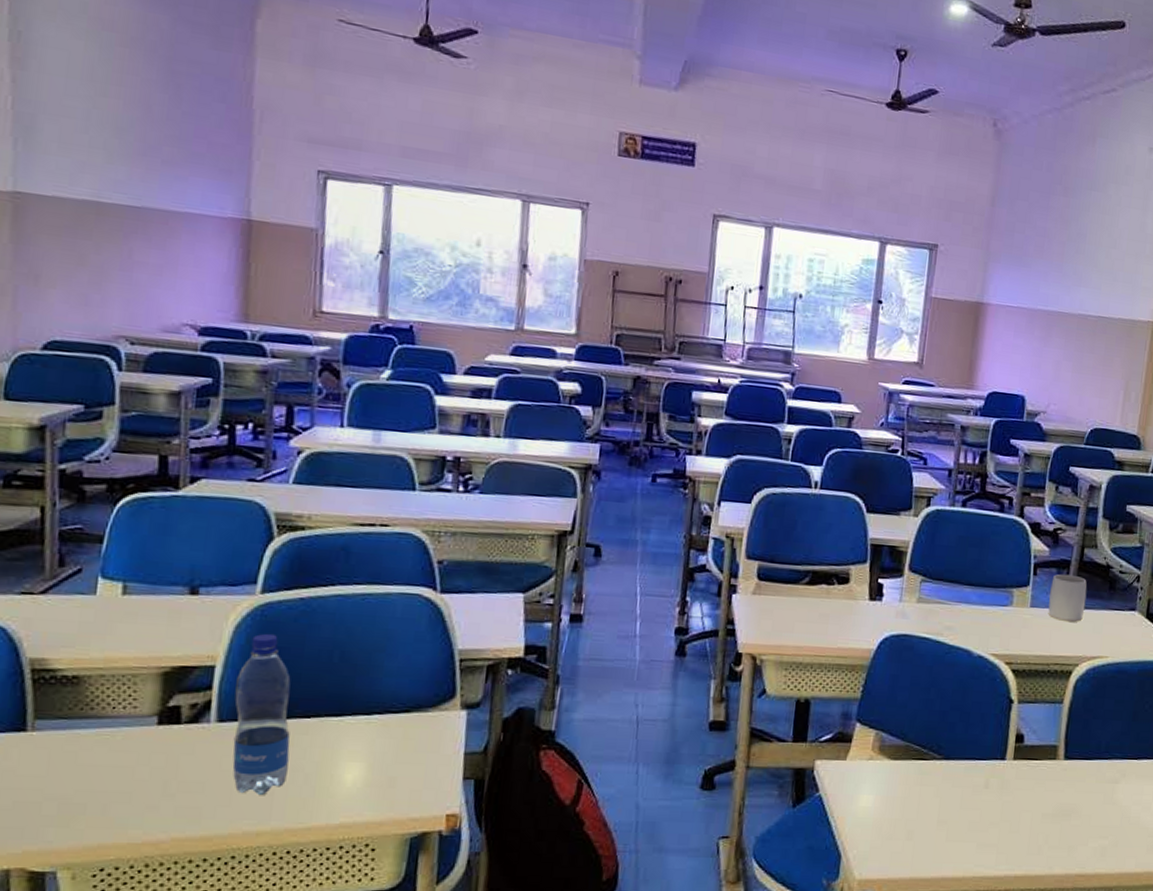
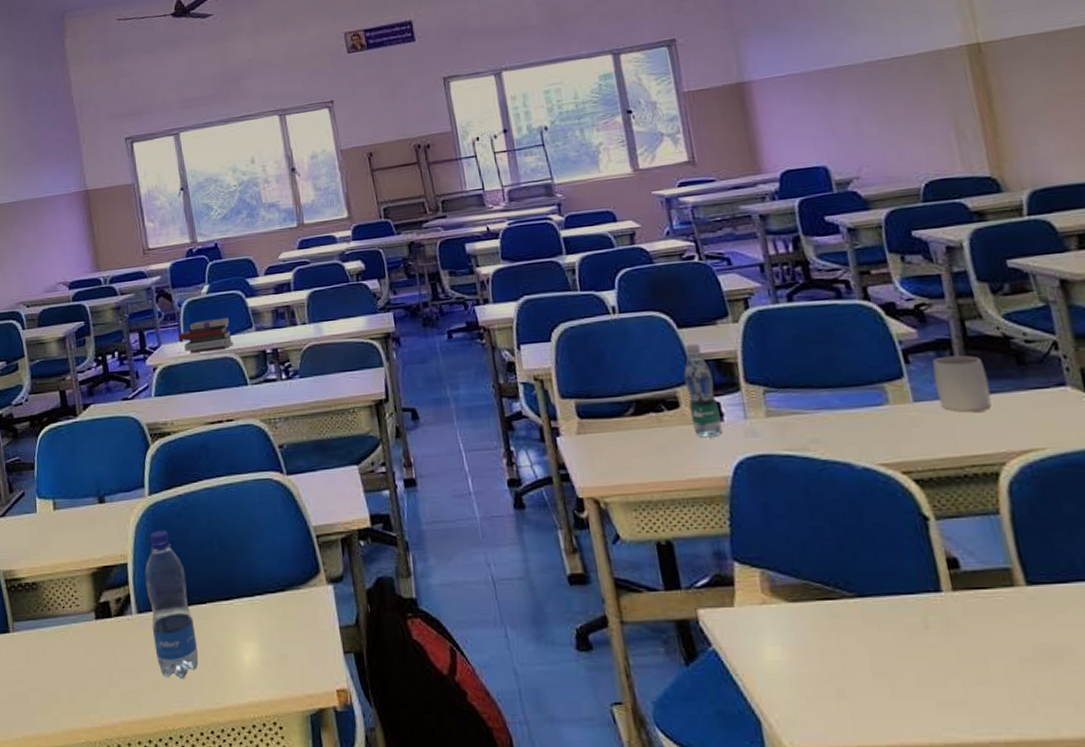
books: none [339,408,409,446] -> present [178,317,233,353]
bottle: none [855,528,885,614] -> present [683,343,723,438]

